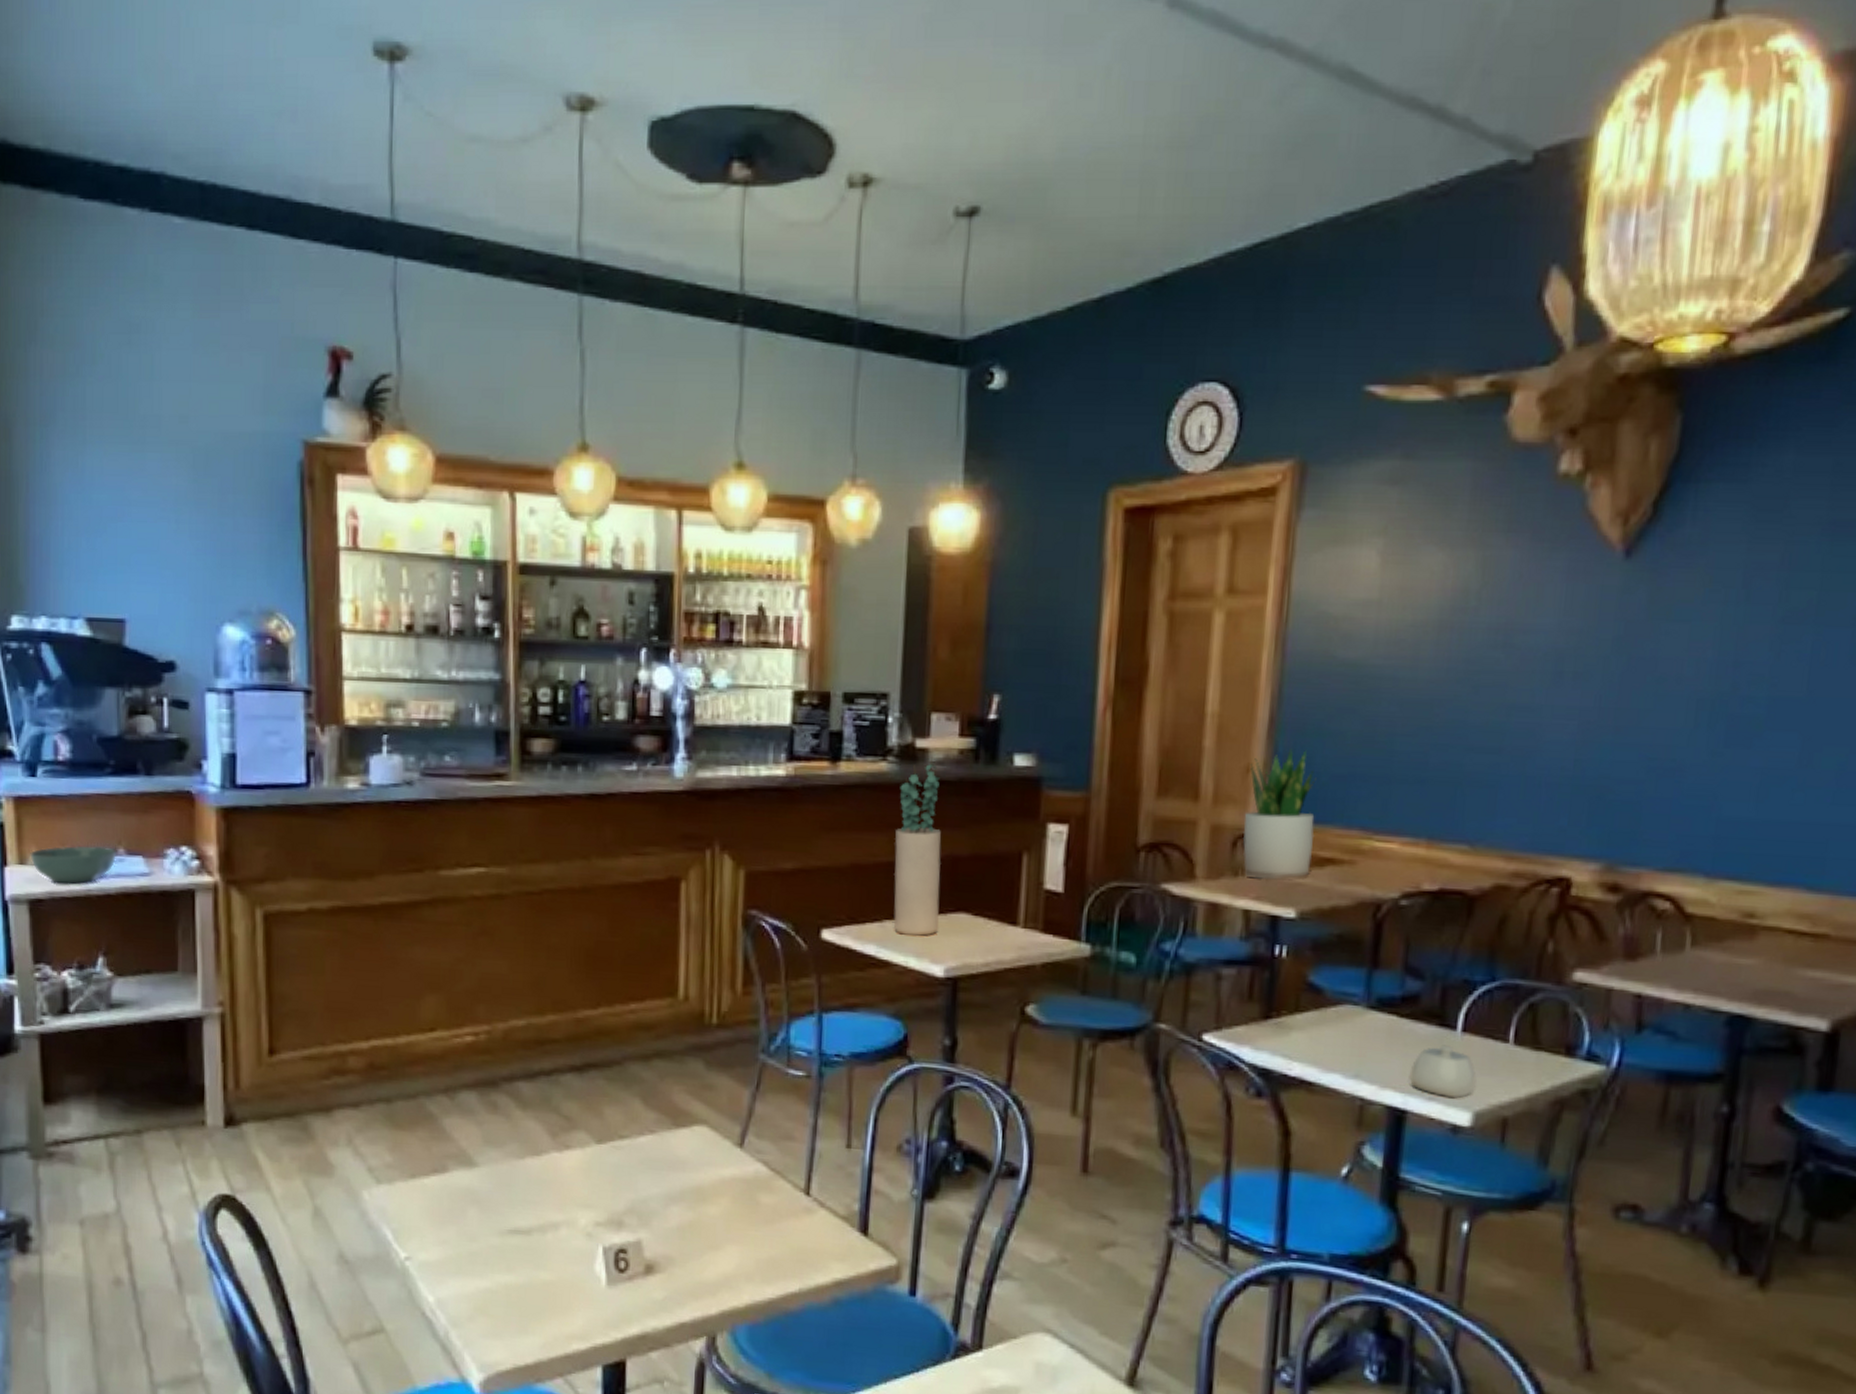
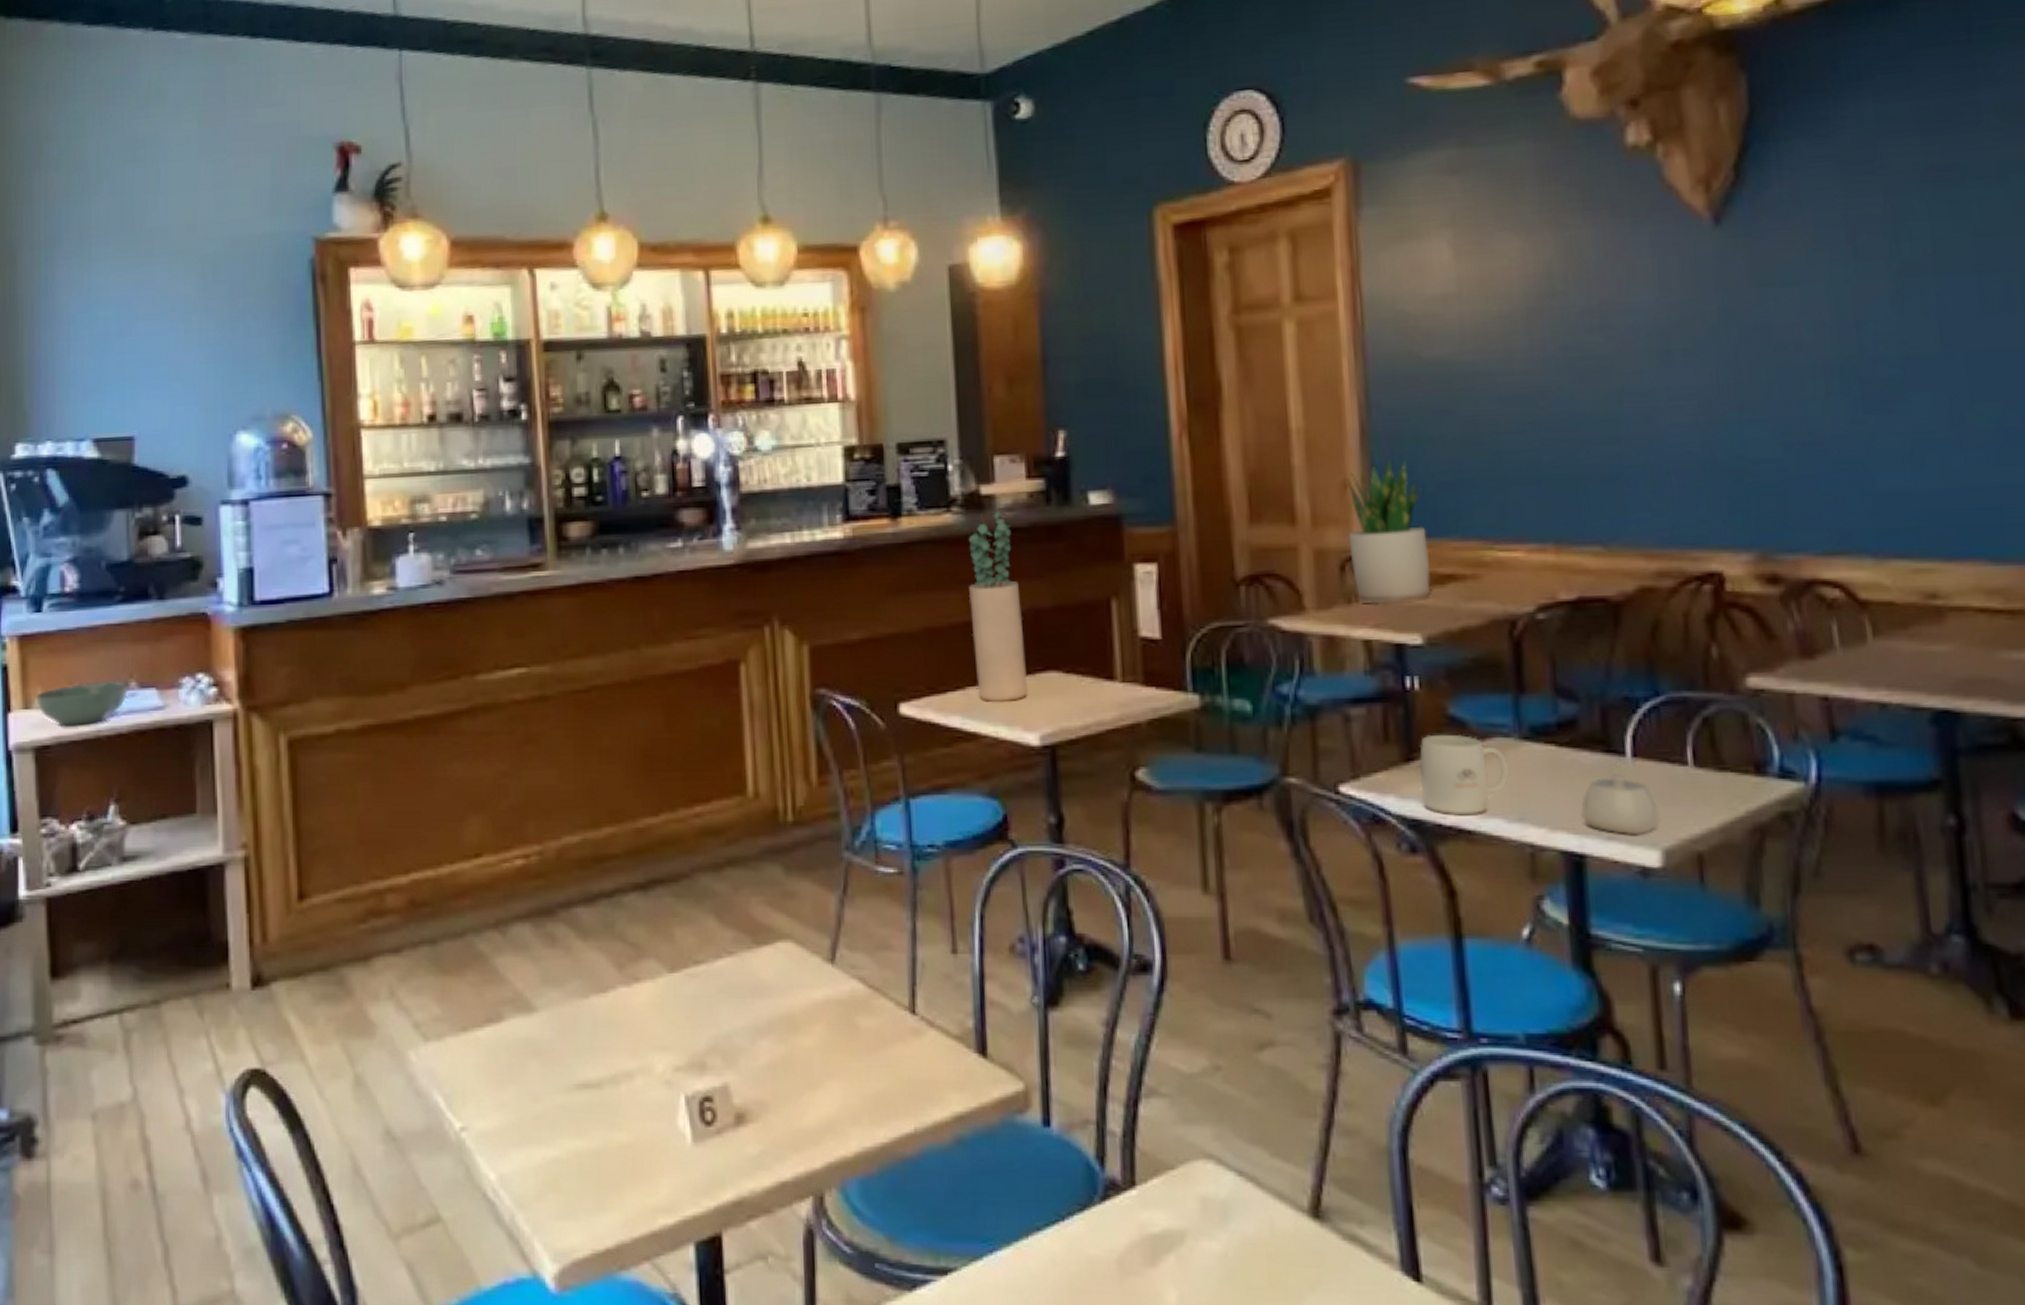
mug: none [1273,997,1354,1069] -> present [1418,734,1509,816]

